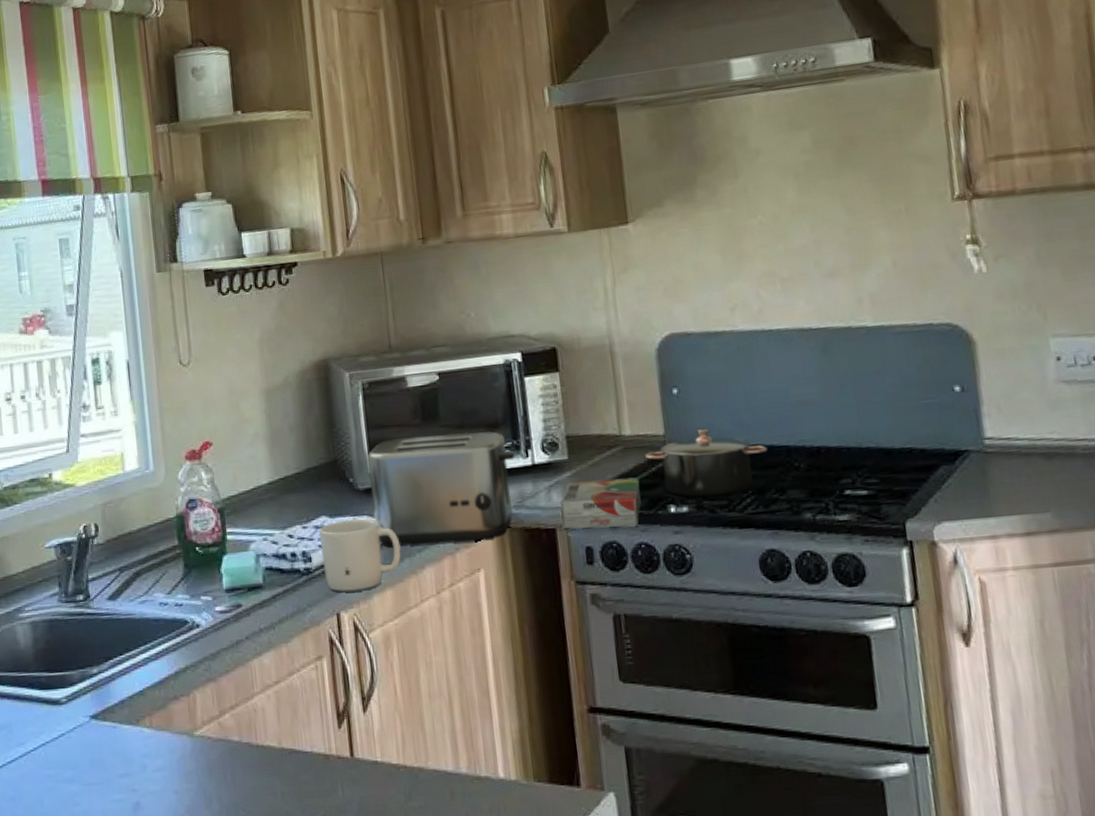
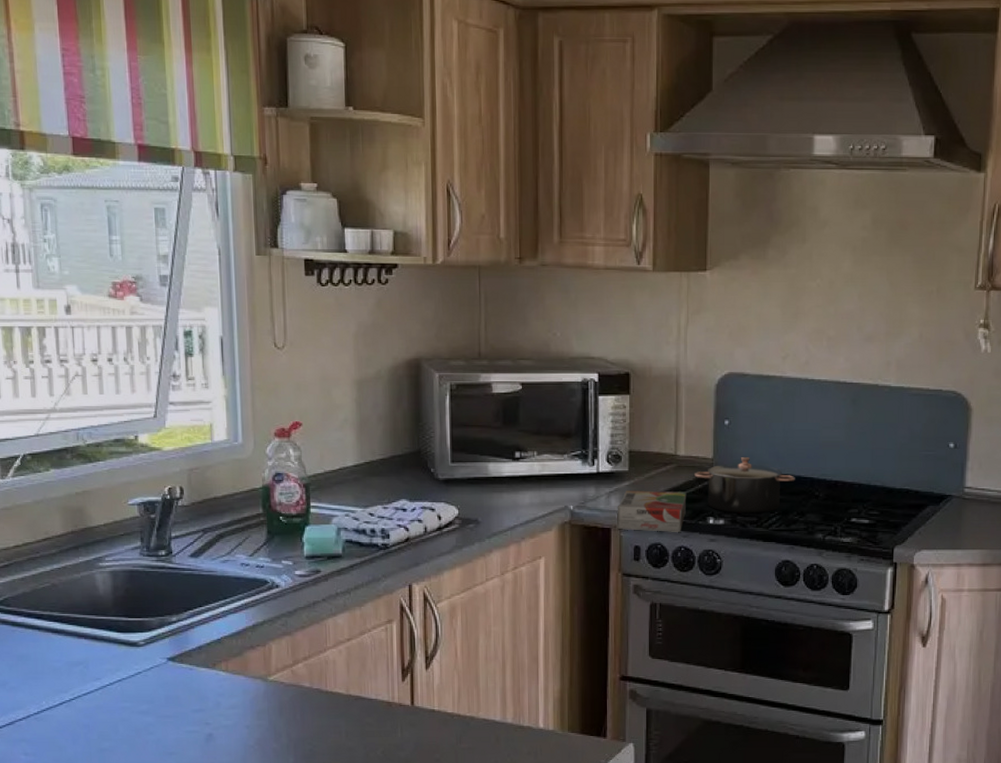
mug: present [319,519,401,593] -> none [399,505,472,567]
toaster: present [367,431,517,548] -> none [449,438,584,534]

